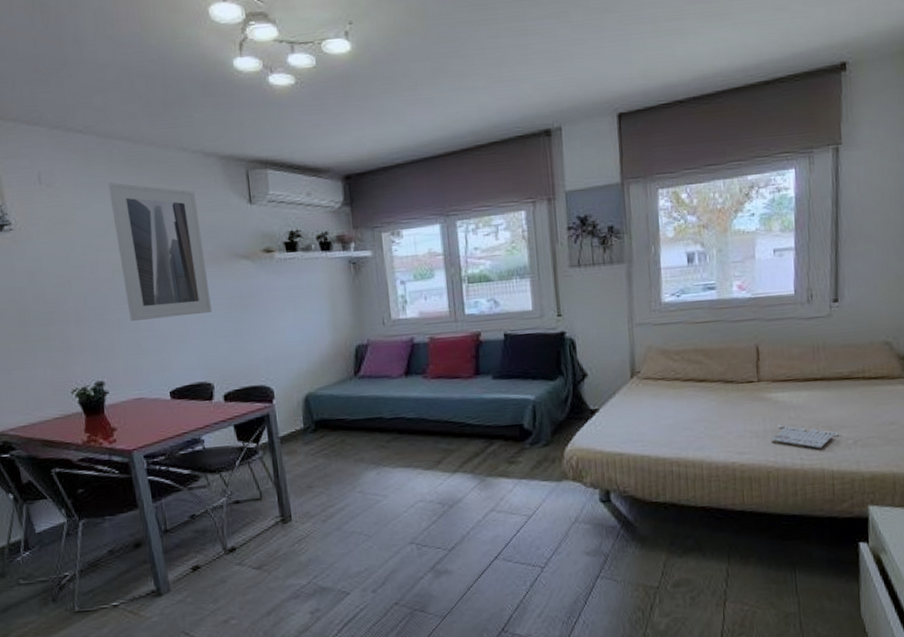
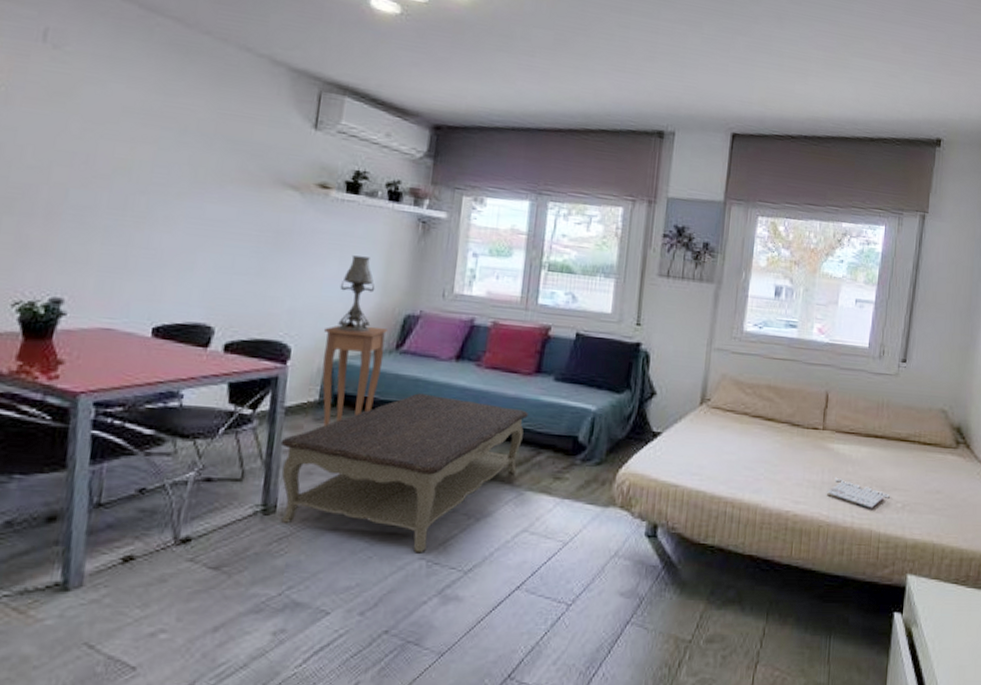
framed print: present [108,182,212,321] -> none [122,63,249,242]
coffee table: none [283,408,476,539] -> present [280,393,528,554]
side table: none [294,360,347,448] -> present [322,324,387,427]
table lamp: none [299,303,331,369] -> present [336,255,375,333]

